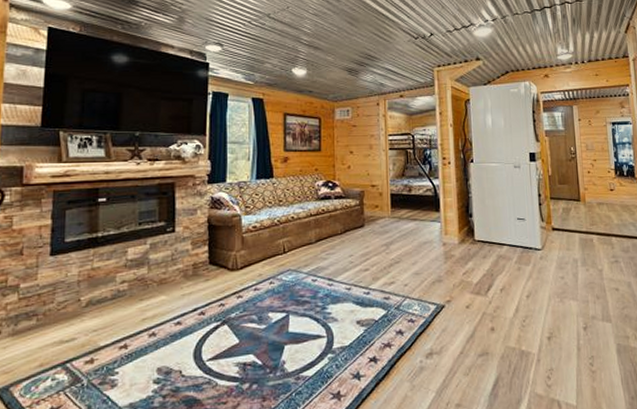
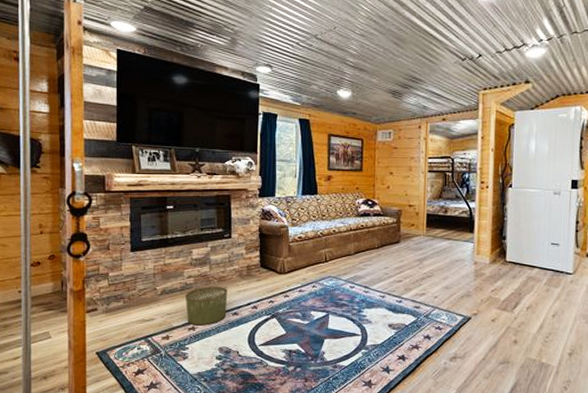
basket: none [116,291,170,343] -> present [184,286,228,326]

